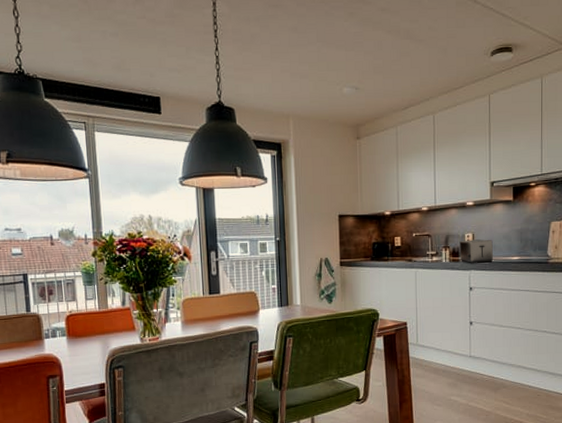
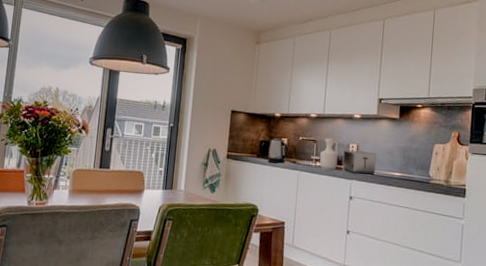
kettle: none [382,238,403,264] -> present [268,138,289,164]
ceramic jug: none [435,230,454,265] -> present [319,138,339,172]

